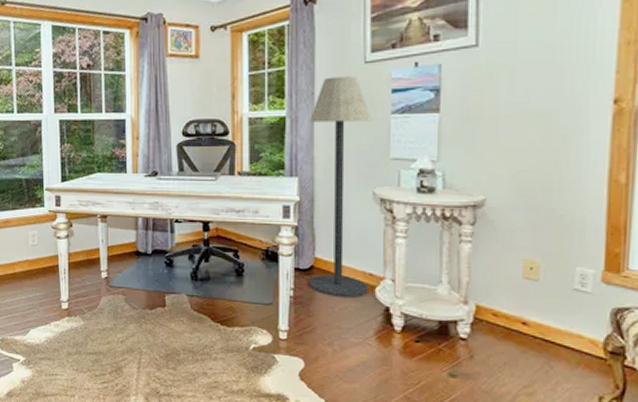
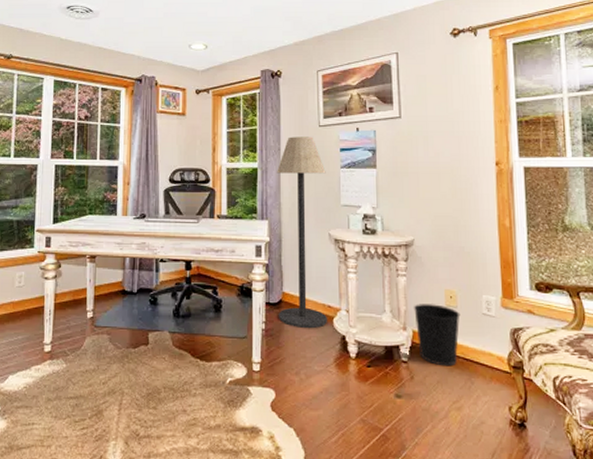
wastebasket: none [480,275,543,348] -> present [414,304,461,367]

